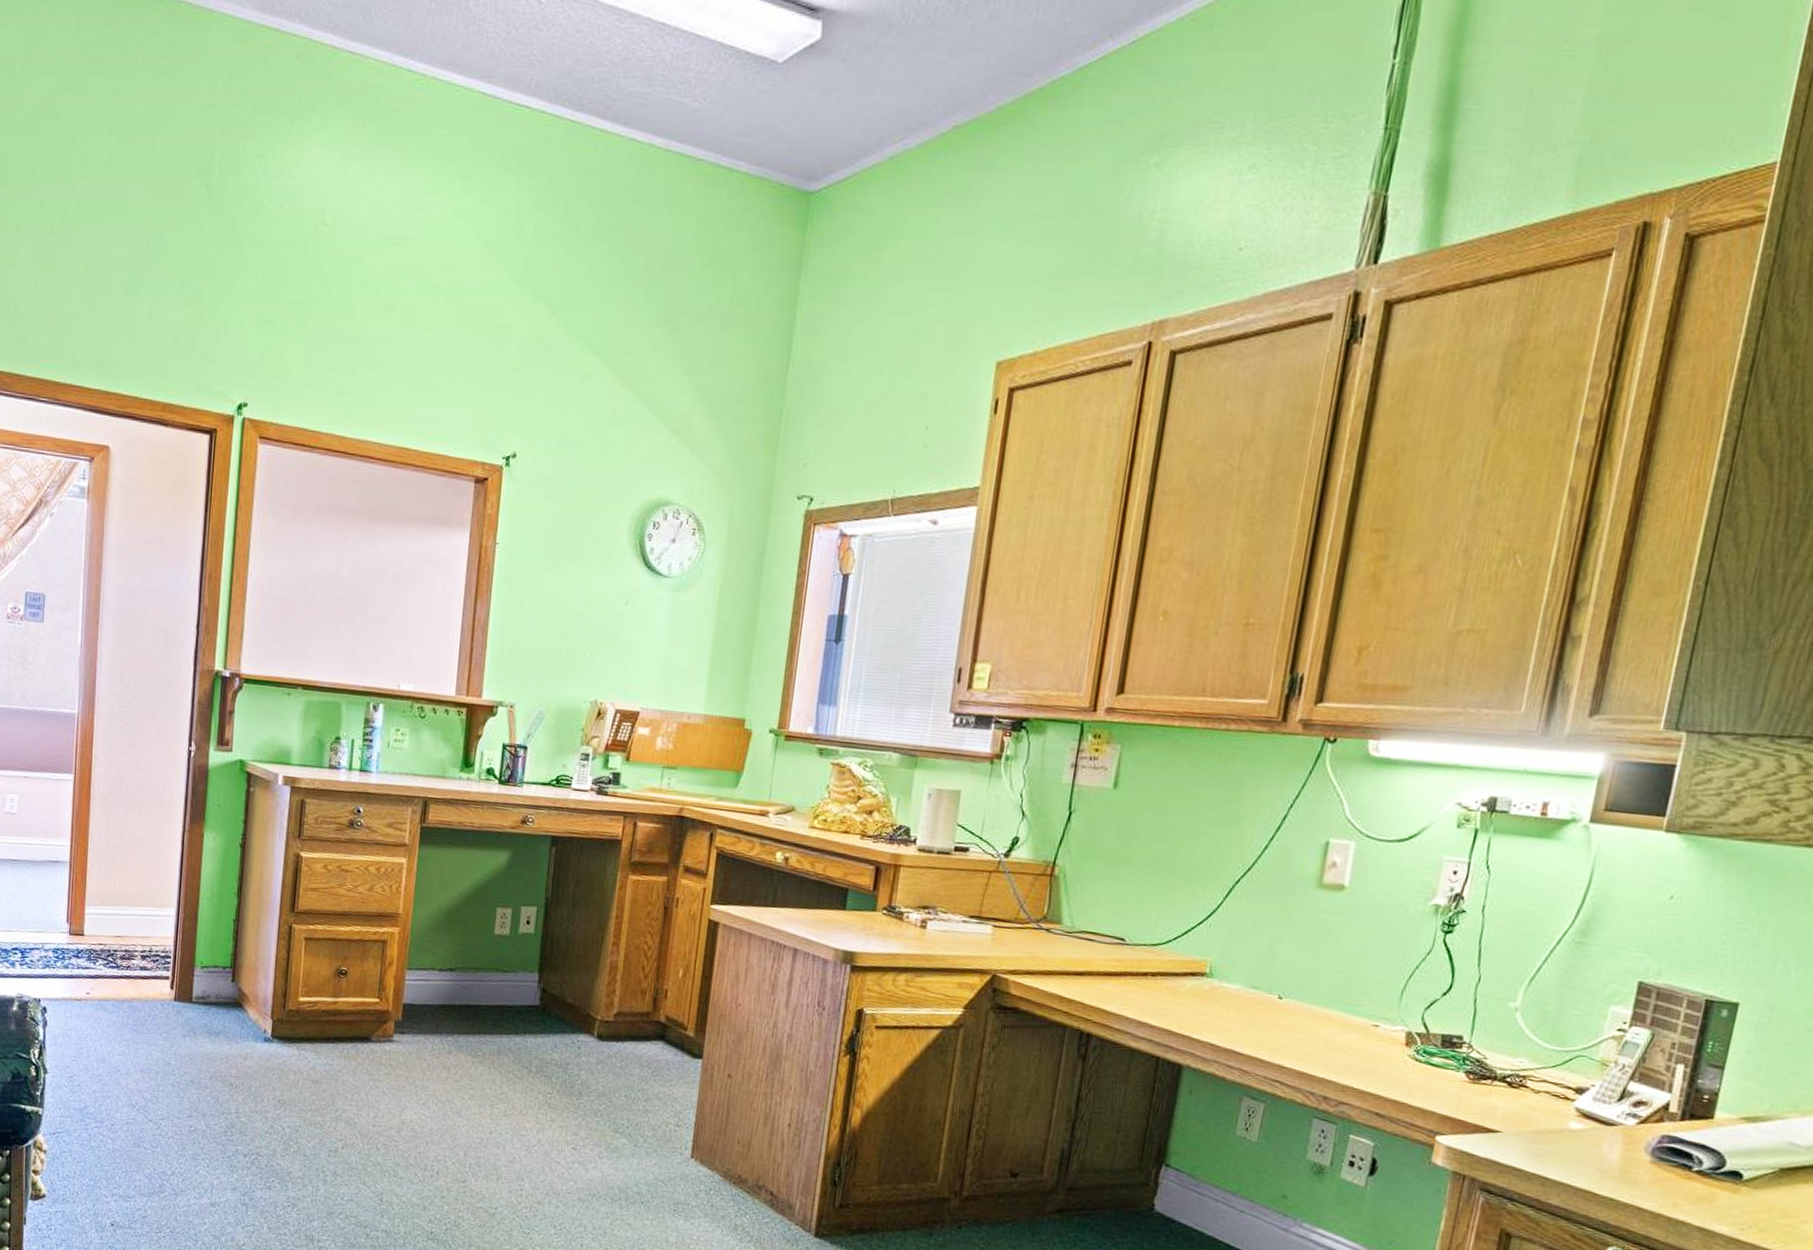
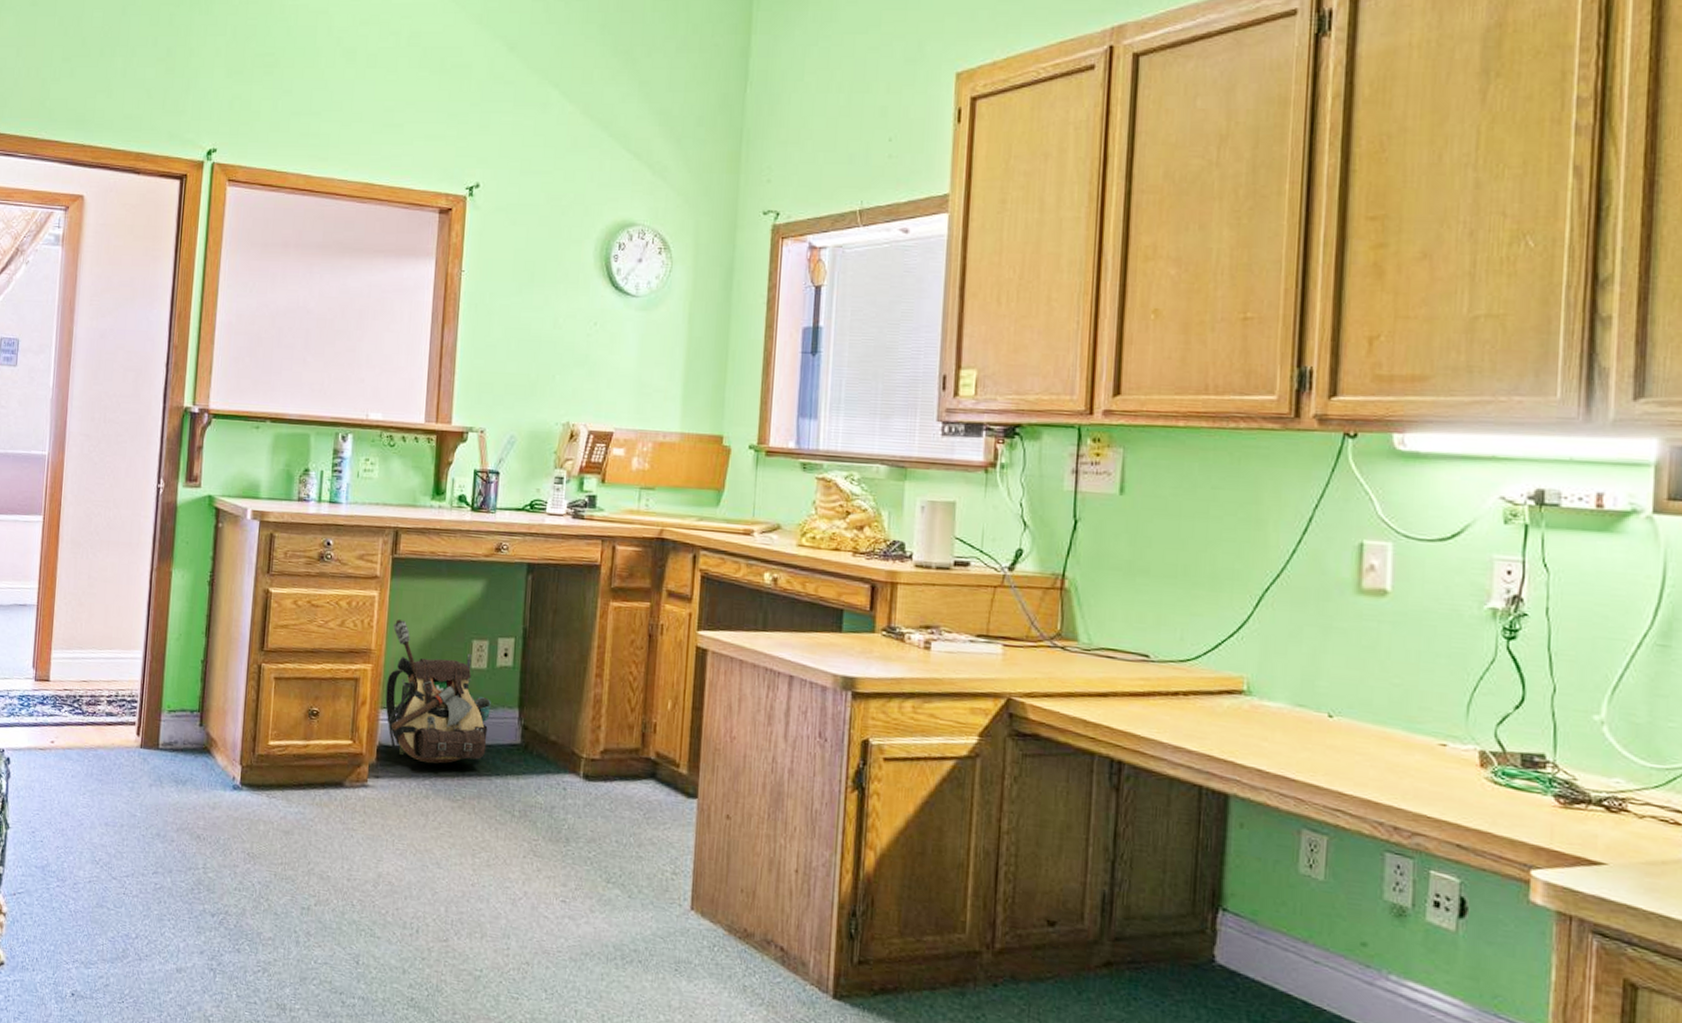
backpack: none [411,886,513,1022] -> present [385,619,491,764]

